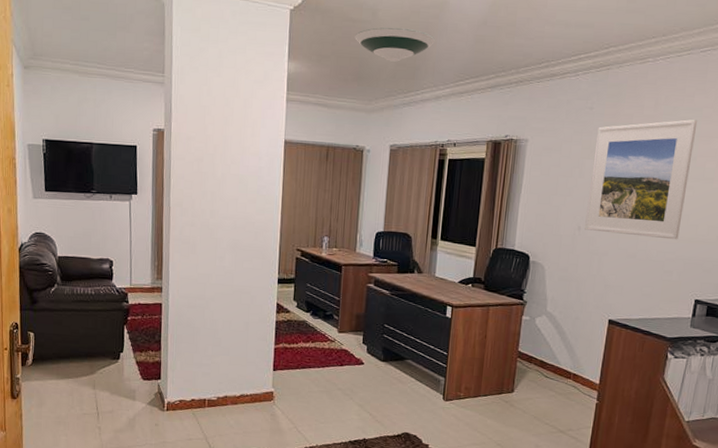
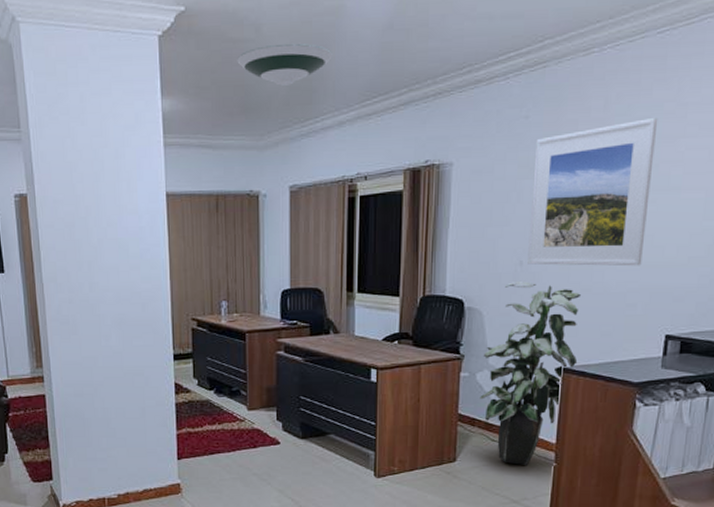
indoor plant: none [537,242,628,401] -> present [480,280,582,466]

